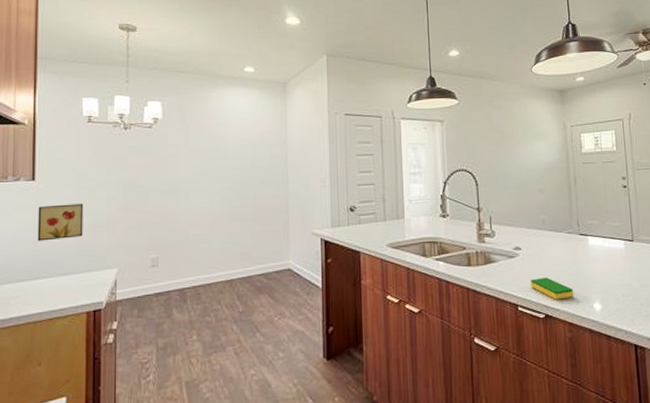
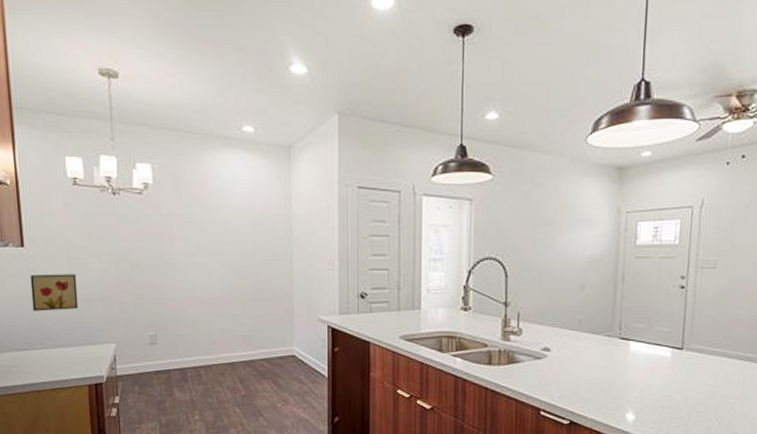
dish sponge: present [530,277,574,300] -> none [557,382,606,407]

